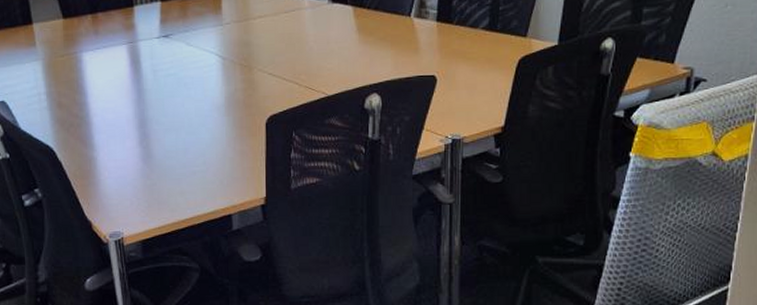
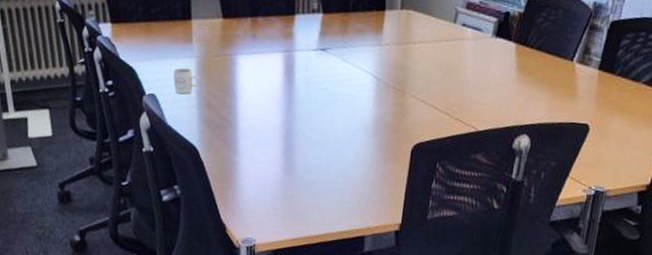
mug: none [20,72,48,98] -> present [173,67,200,95]

